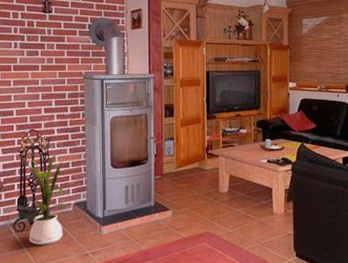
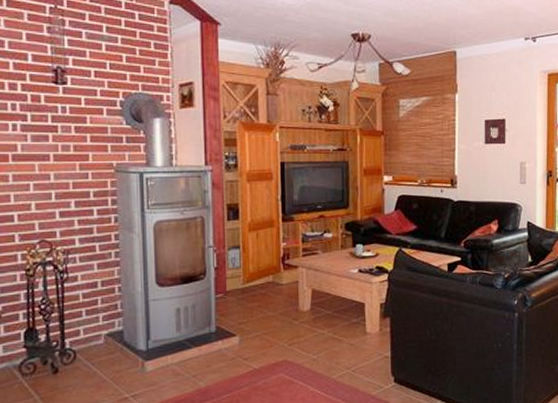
house plant: present [20,152,68,245] -> none [26,269,98,391]

